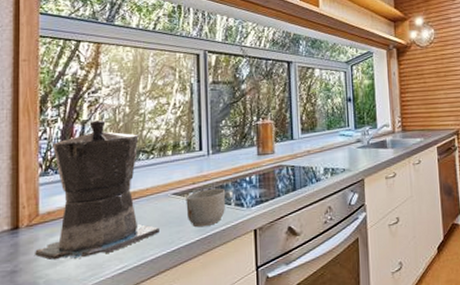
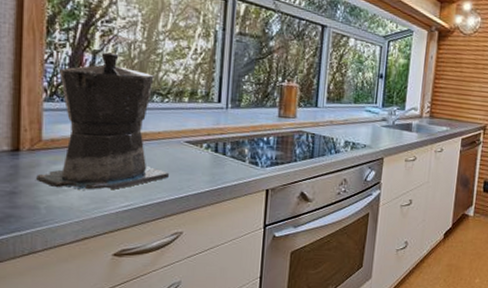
mug: present [186,188,226,228] -> none [198,142,241,180]

